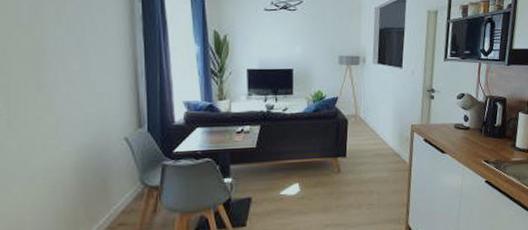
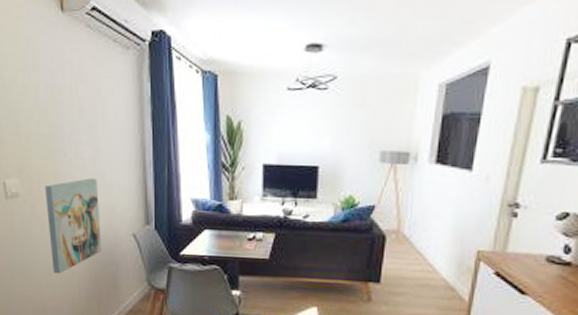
wall art: none [24,88,91,186] -> present [44,178,102,274]

